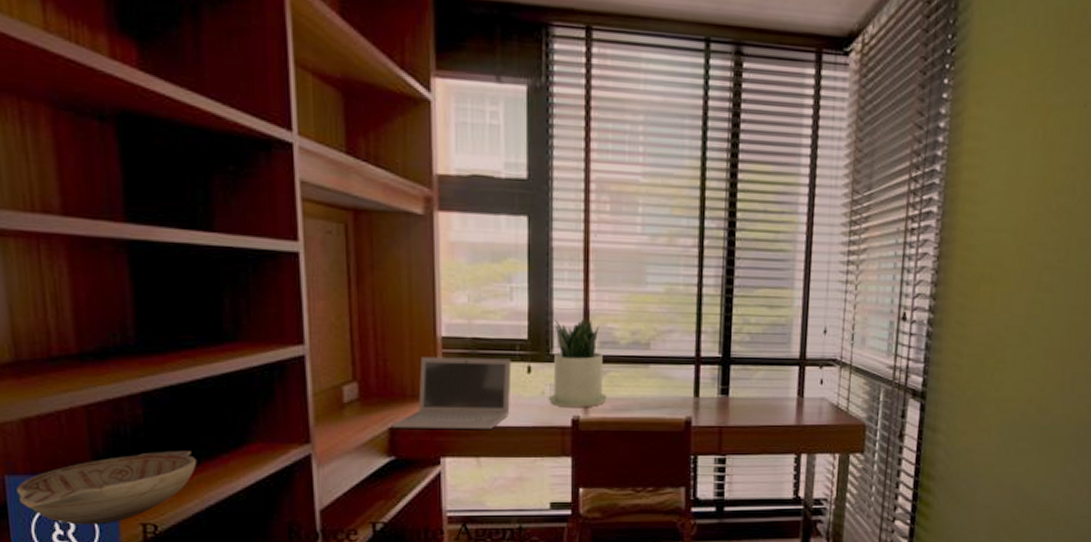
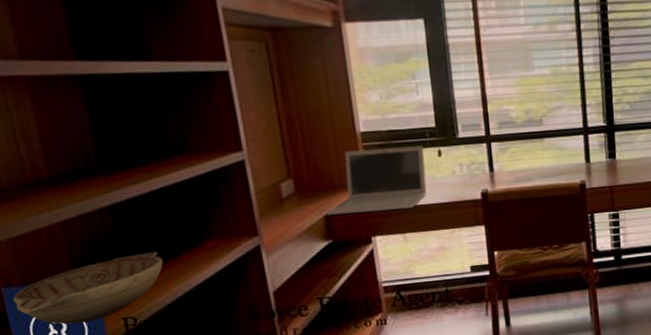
planter: present [548,318,608,408] -> none [457,103,511,184]

